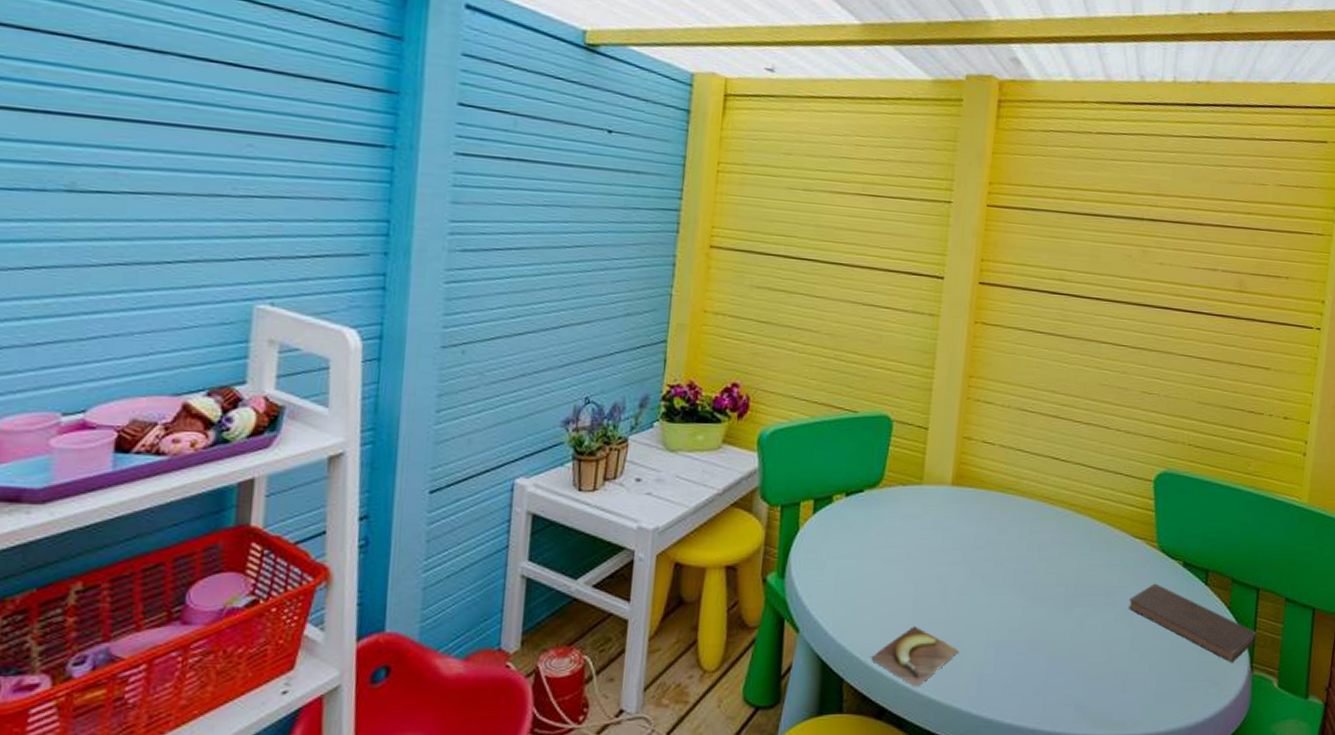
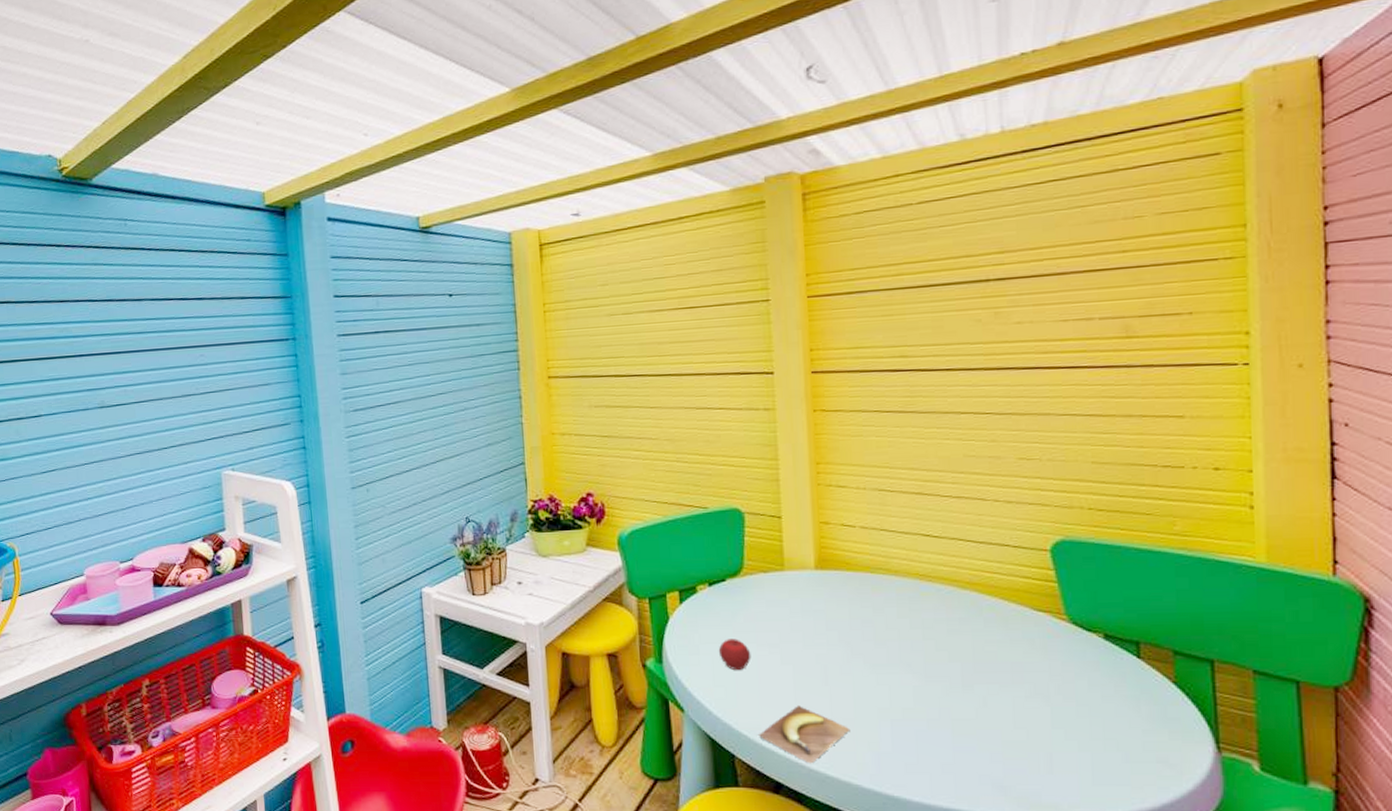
apple: none [844,554,877,589] -> present [718,639,751,671]
book: present [1128,583,1257,663] -> none [1041,658,1219,743]

